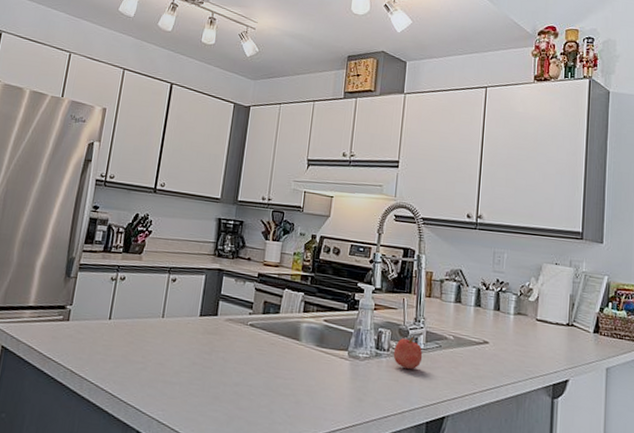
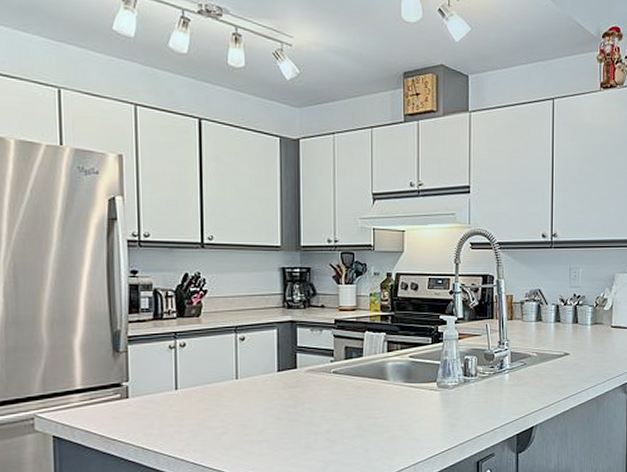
apple: present [393,336,423,370] -> none [481,359,509,390]

